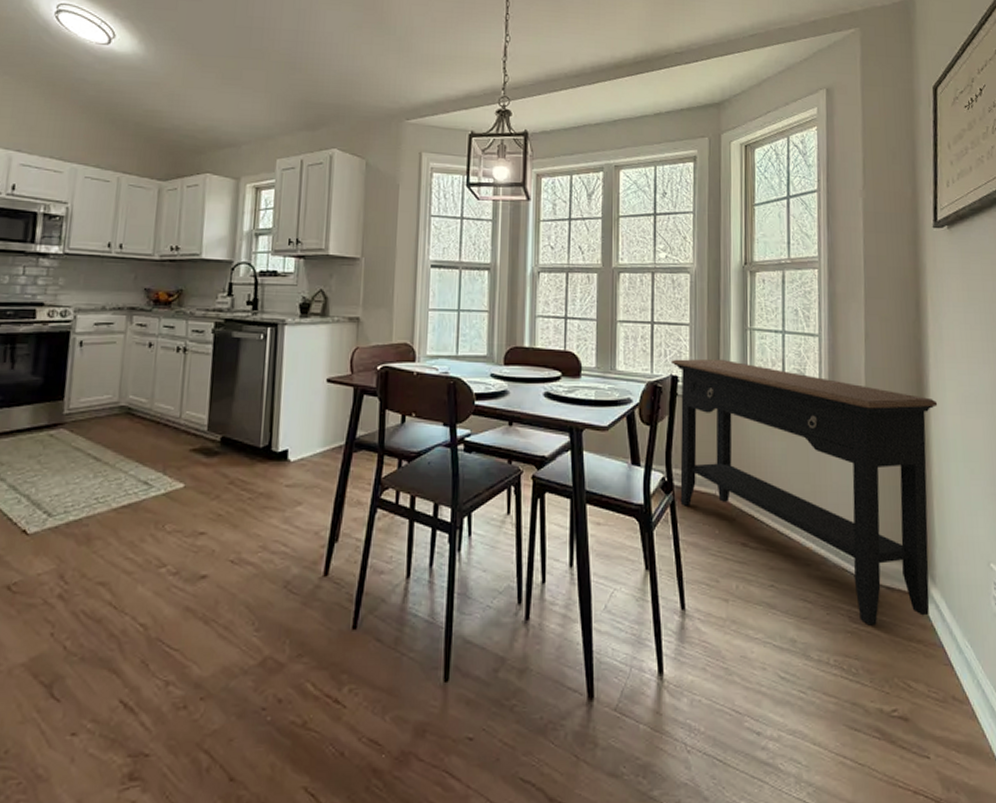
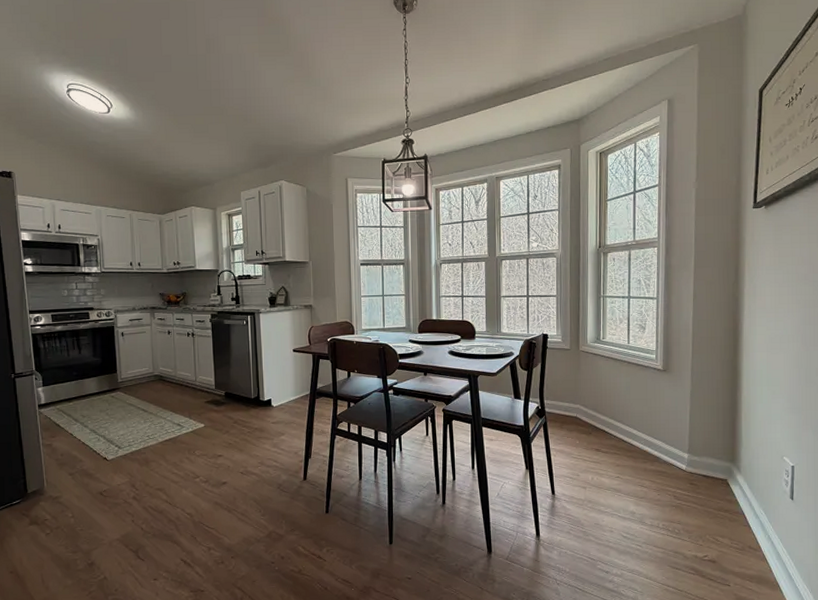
console table: present [670,358,938,626] -> none [542,320,749,502]

